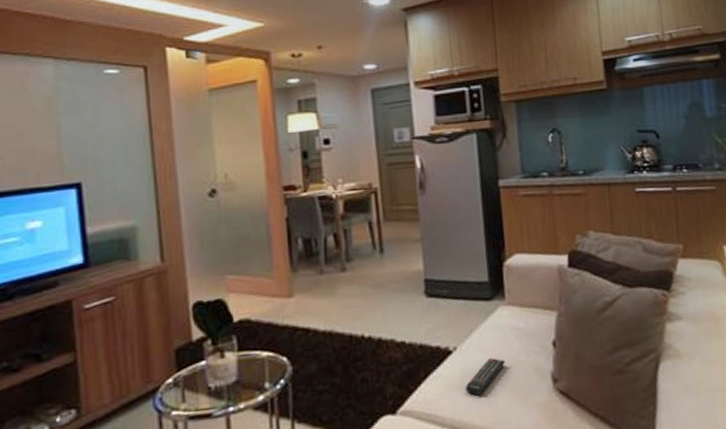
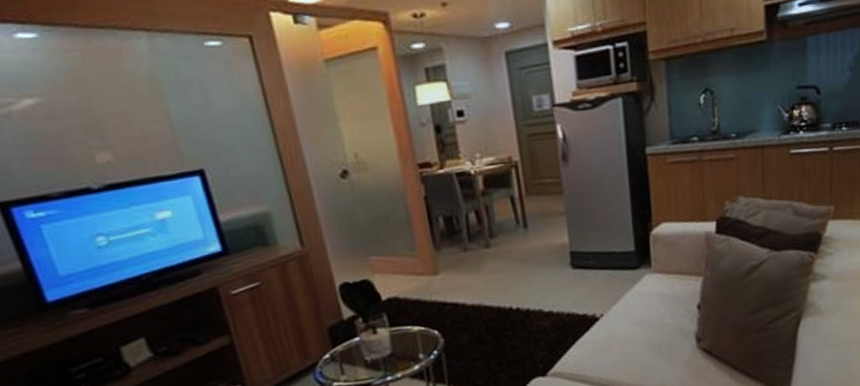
remote control: present [465,357,506,396] -> none [612,322,652,357]

